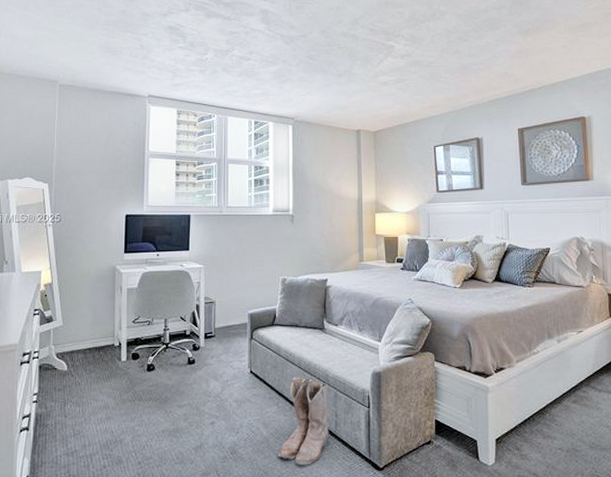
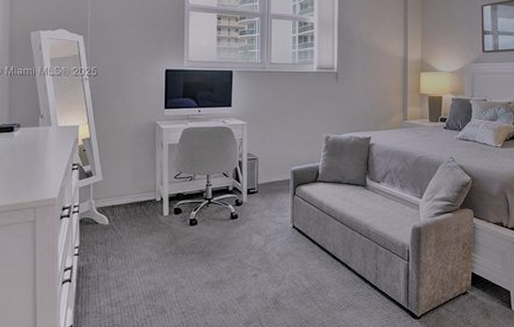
boots: present [278,377,329,466] -> none [319,232,370,315]

